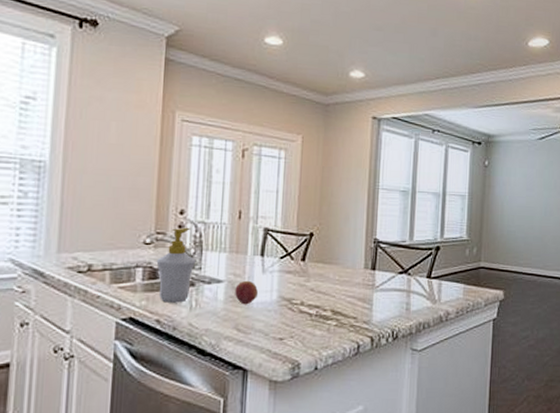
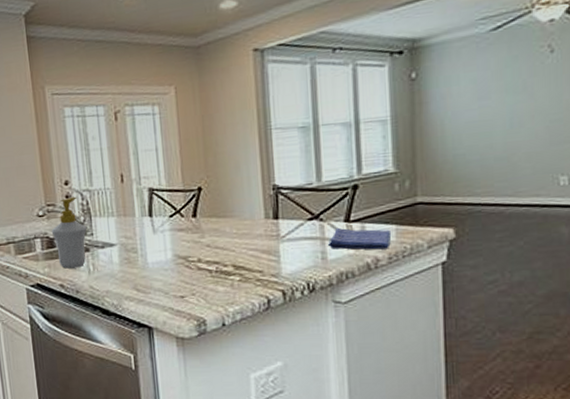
fruit: present [235,280,258,305] -> none [128,241,152,266]
dish towel: none [411,282,459,305] -> present [327,227,391,250]

